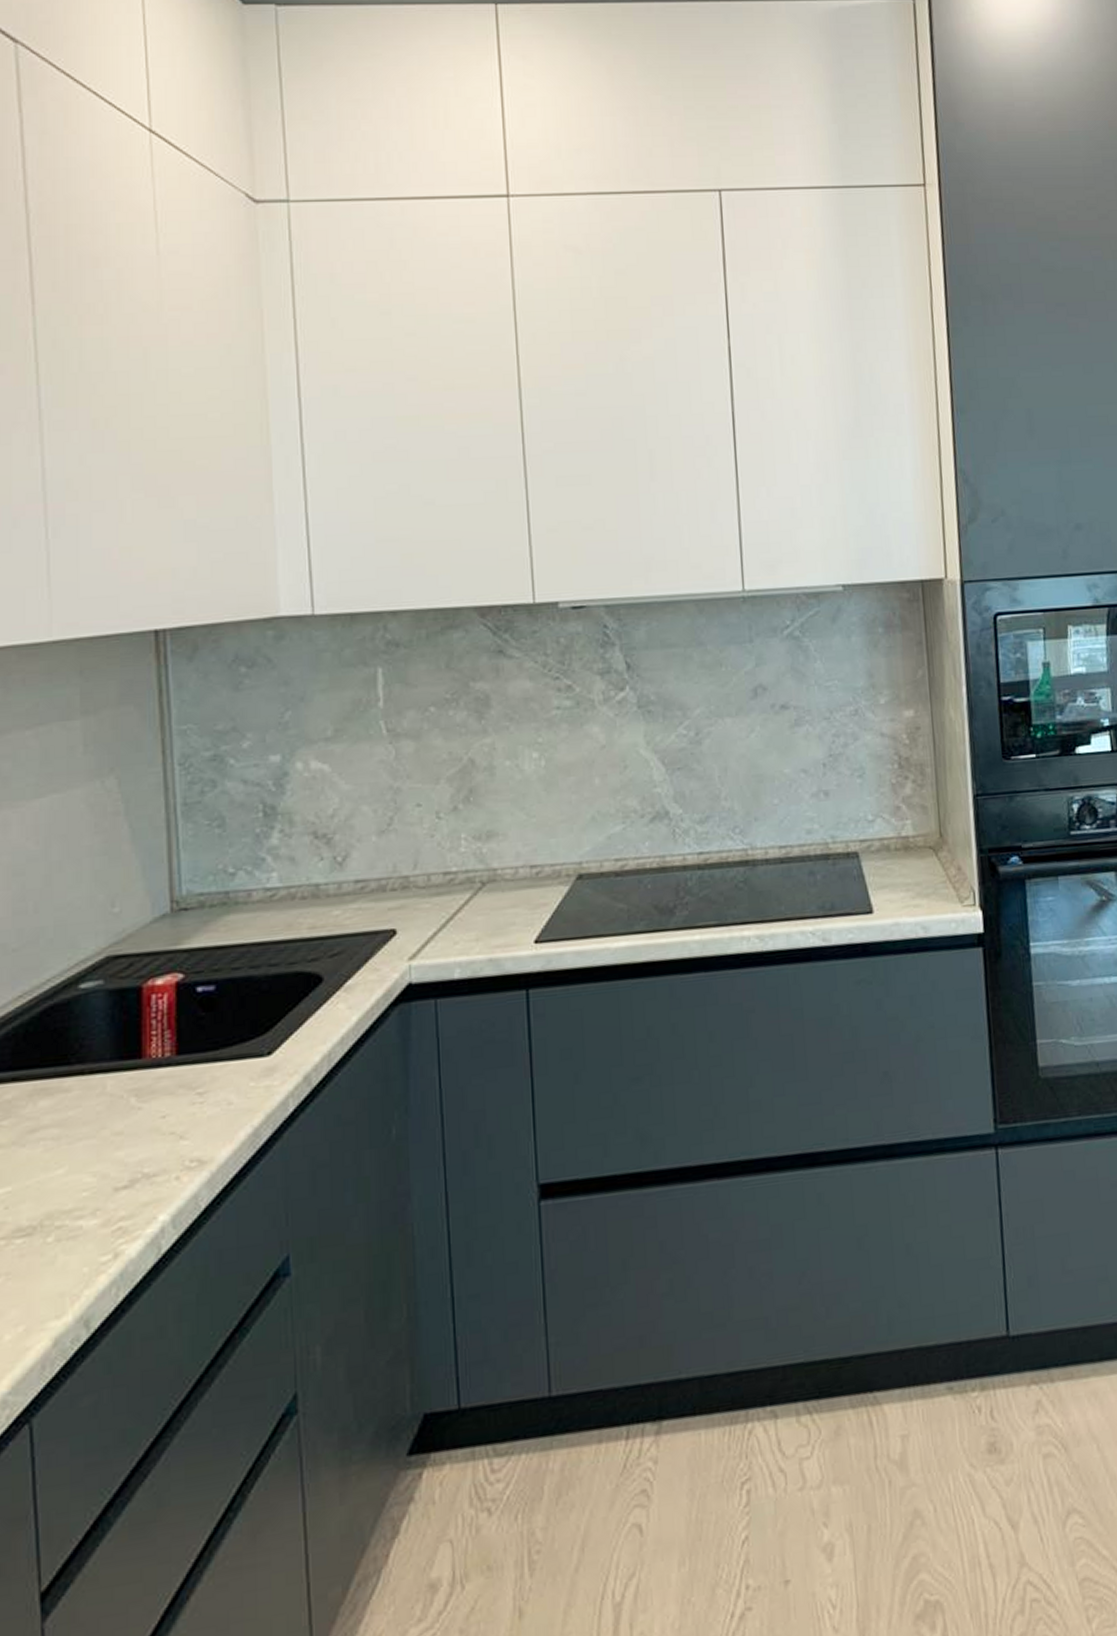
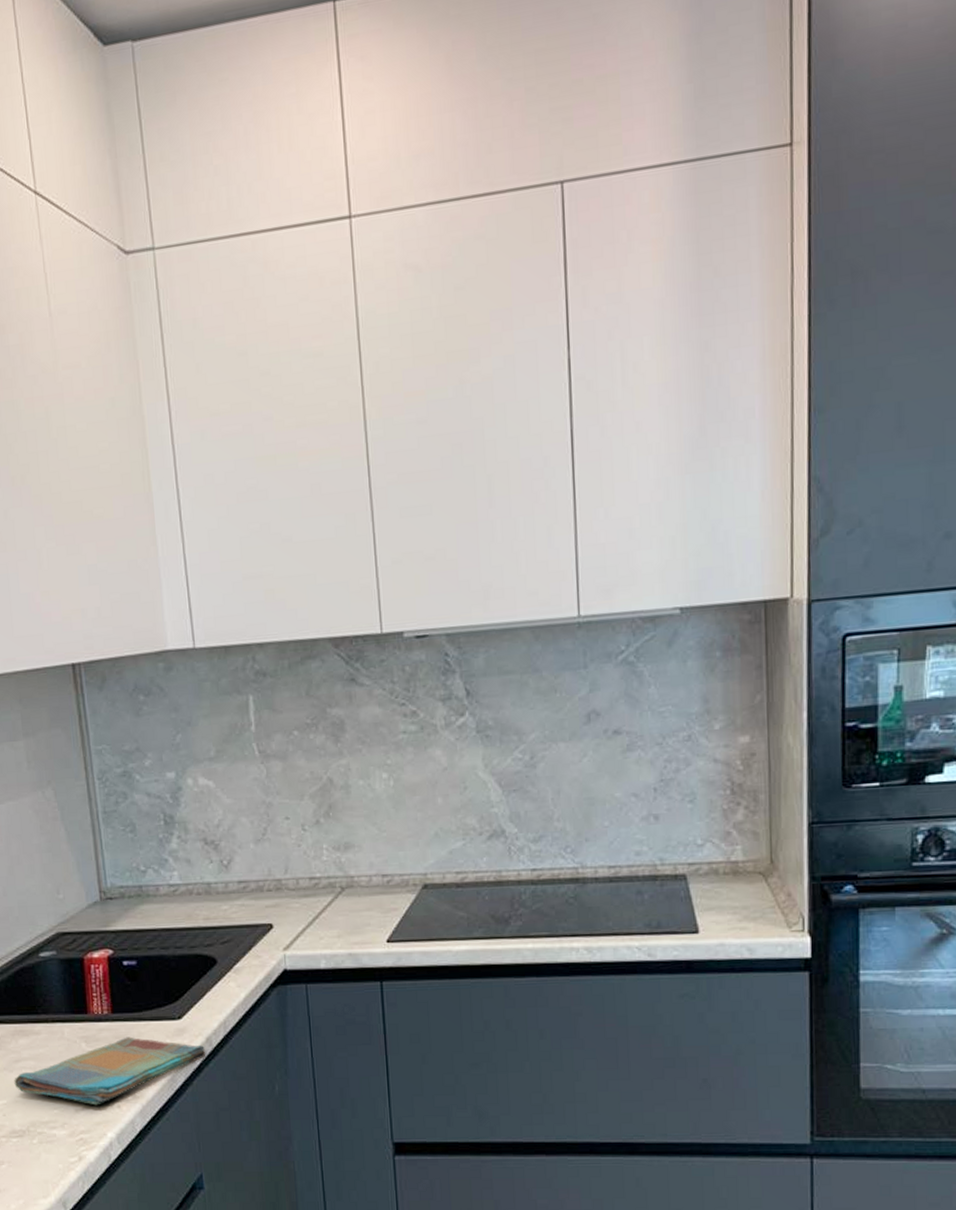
dish towel: none [26,1083,303,1180] -> present [14,1037,206,1106]

